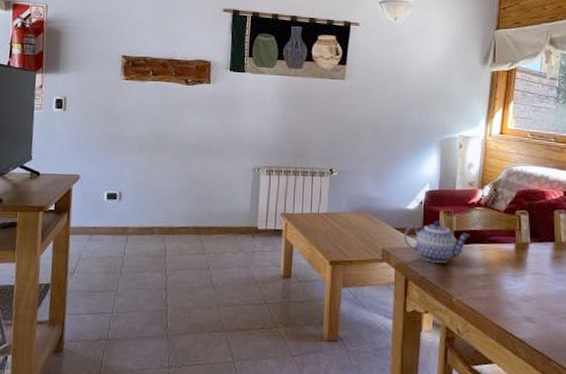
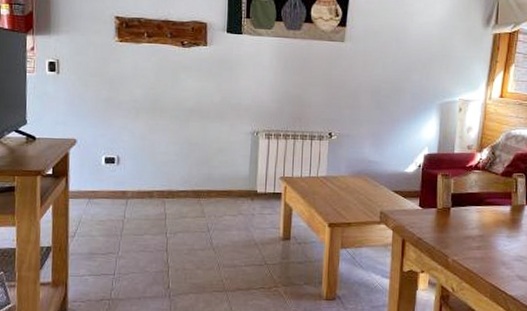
teapot: present [403,221,470,263] -> none [401,184,467,225]

